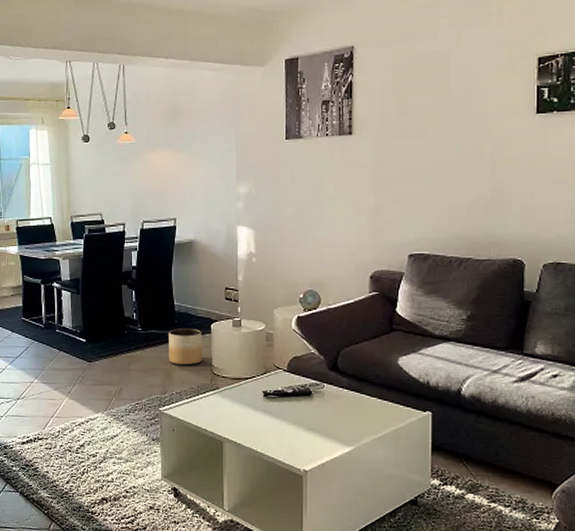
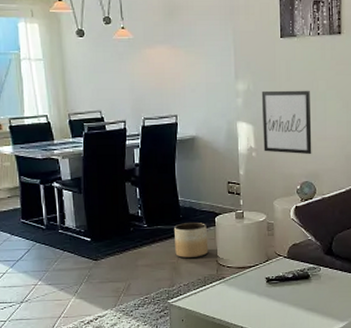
wall art: none [263,193,317,262] -> present [261,90,312,155]

